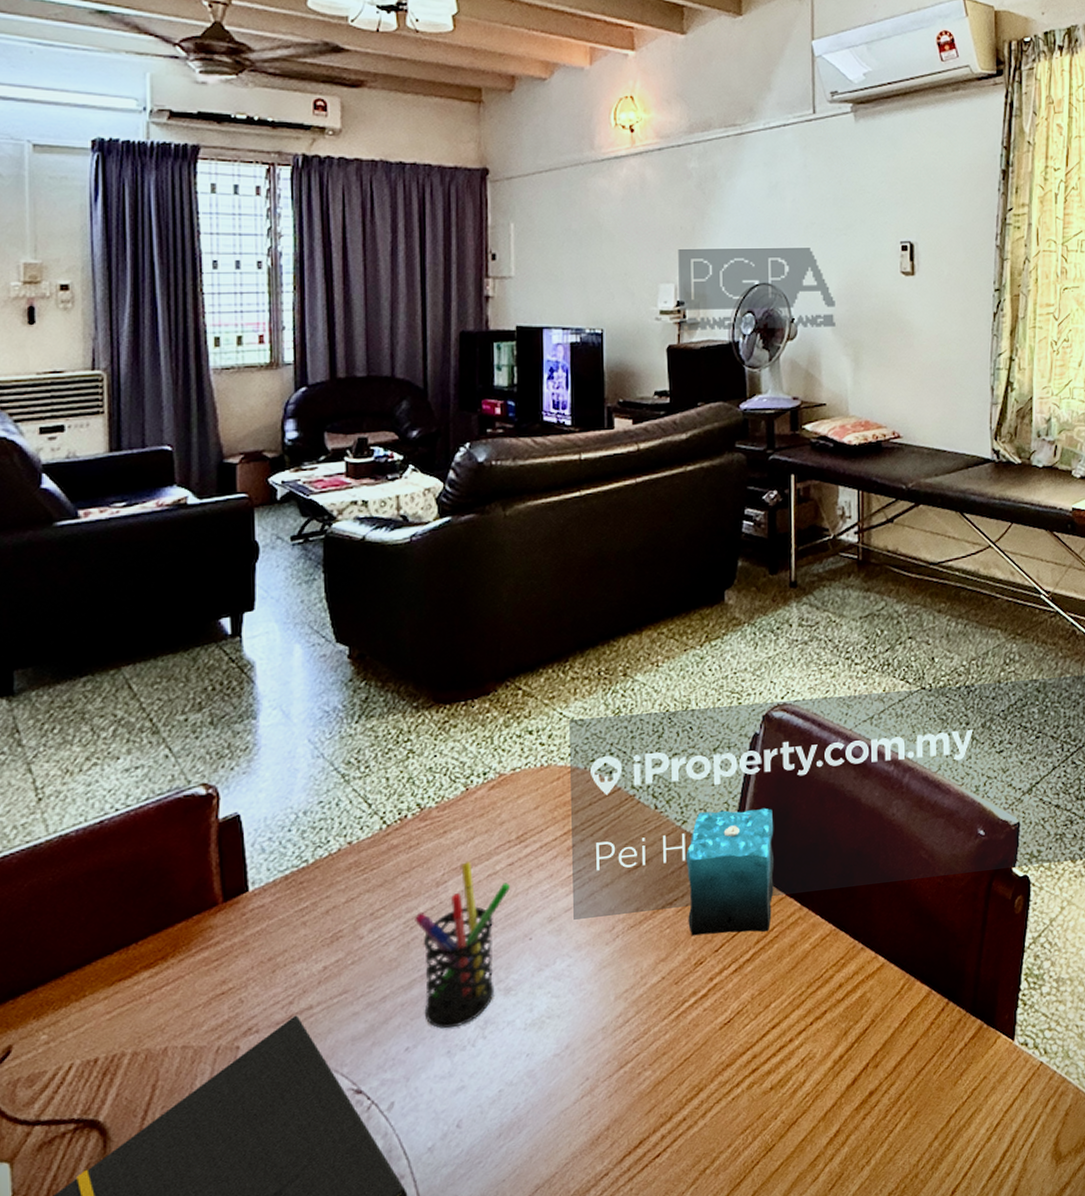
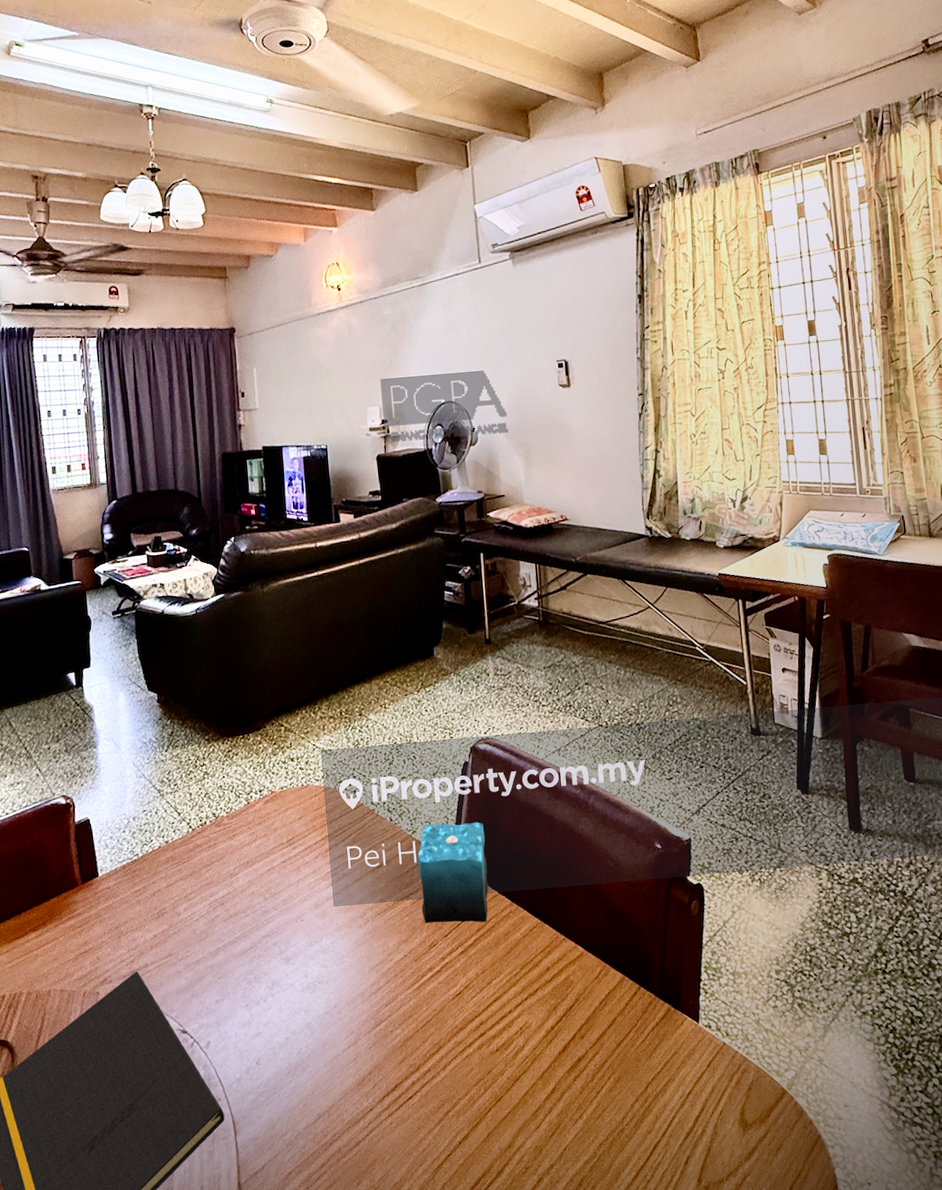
pen holder: present [415,860,510,1029] -> none [216,858,285,987]

